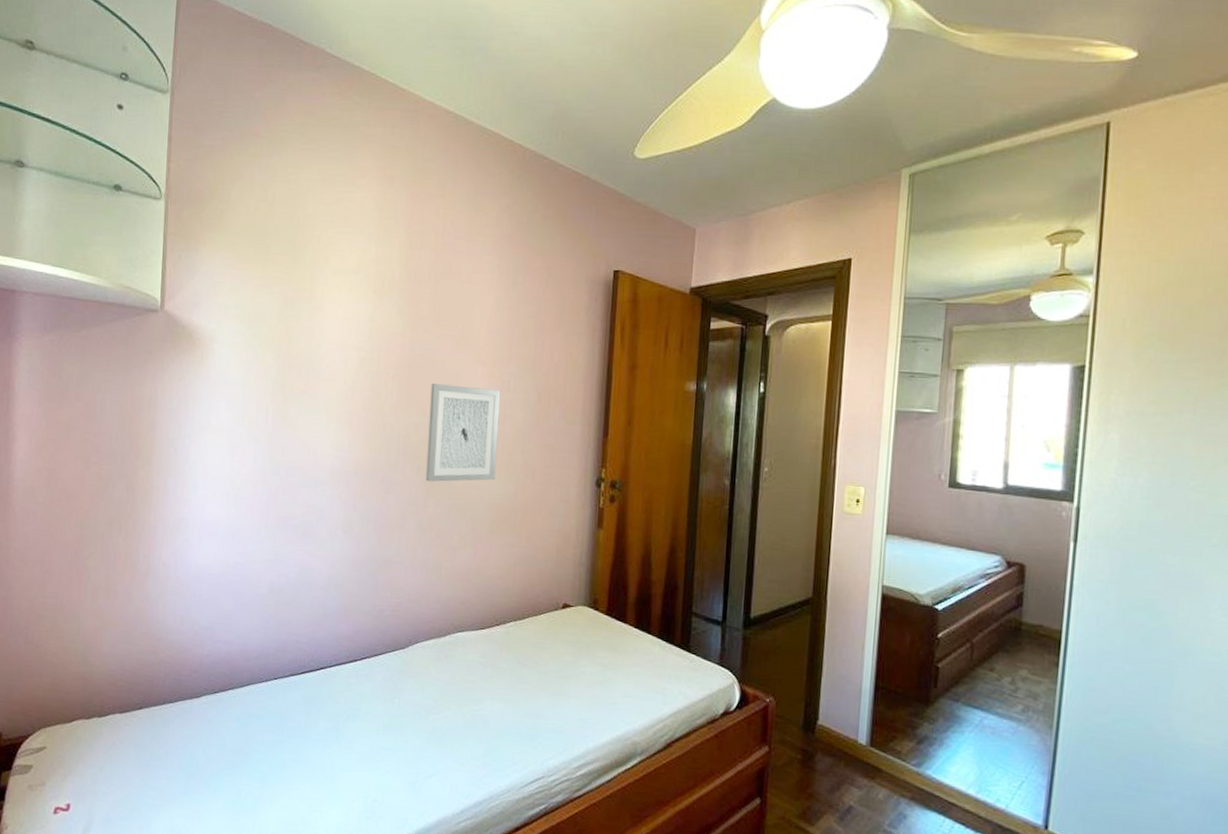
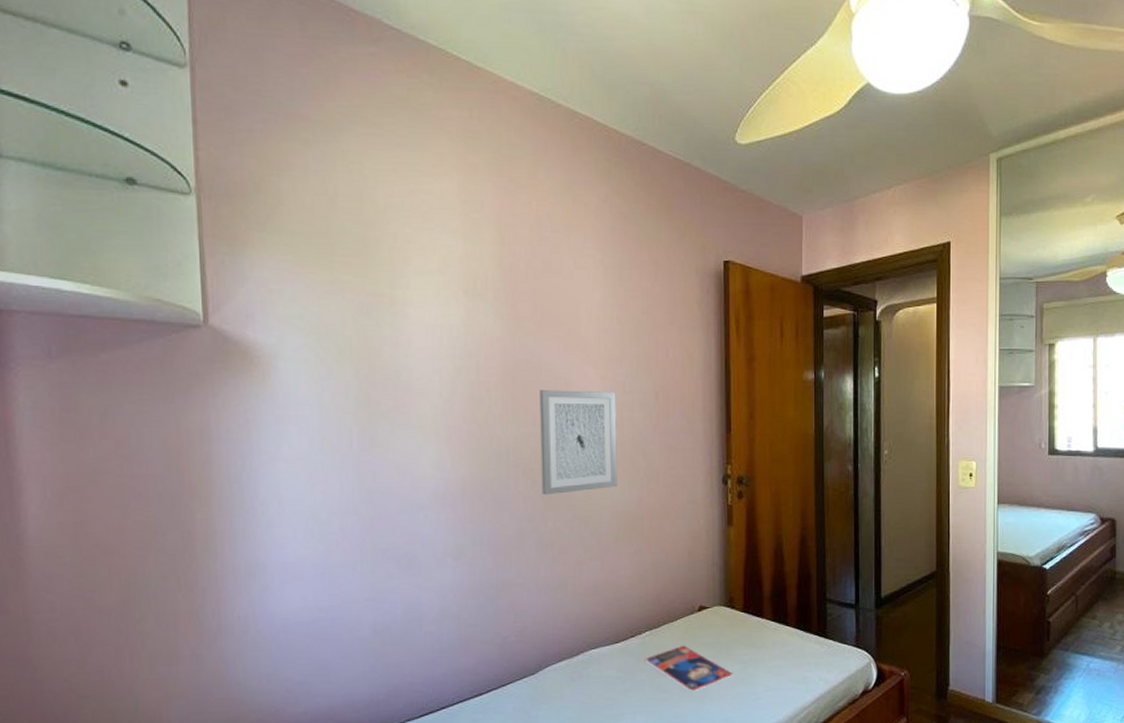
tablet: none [508,640,592,688] -> present [646,646,733,692]

